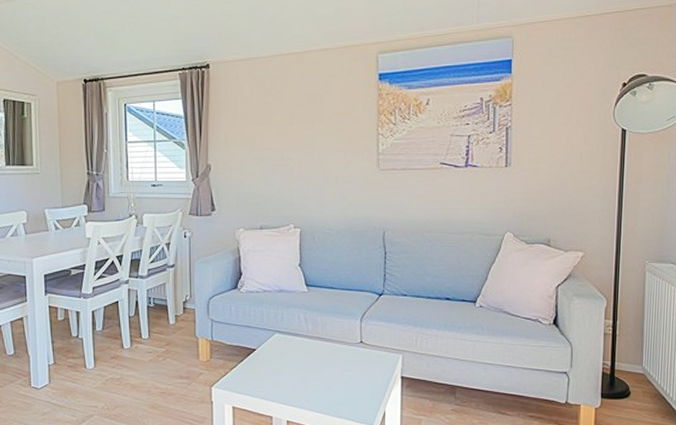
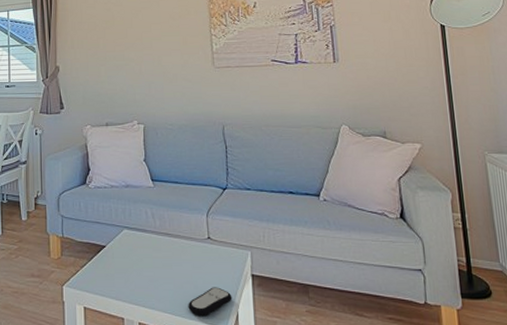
remote control: none [336,388,381,415] -> present [188,287,232,317]

